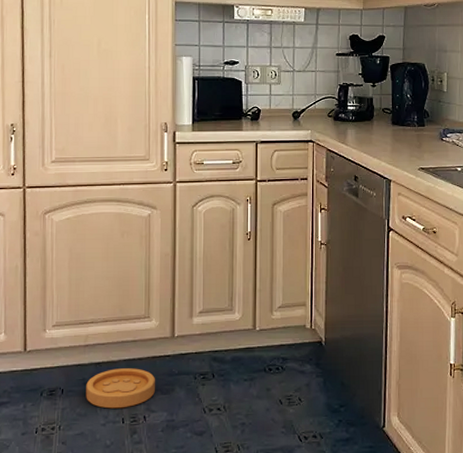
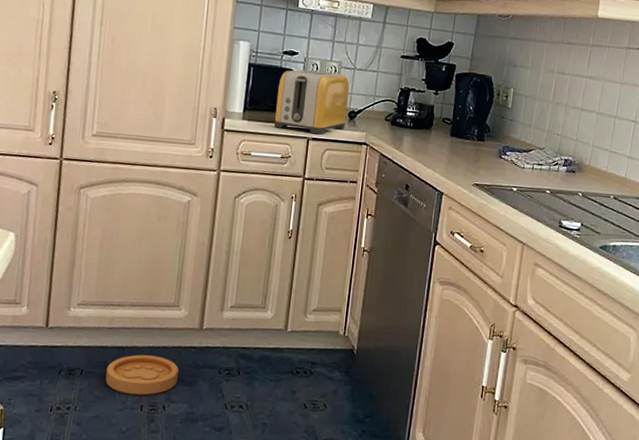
toaster: none [222,77,291,137] -> present [273,69,350,135]

